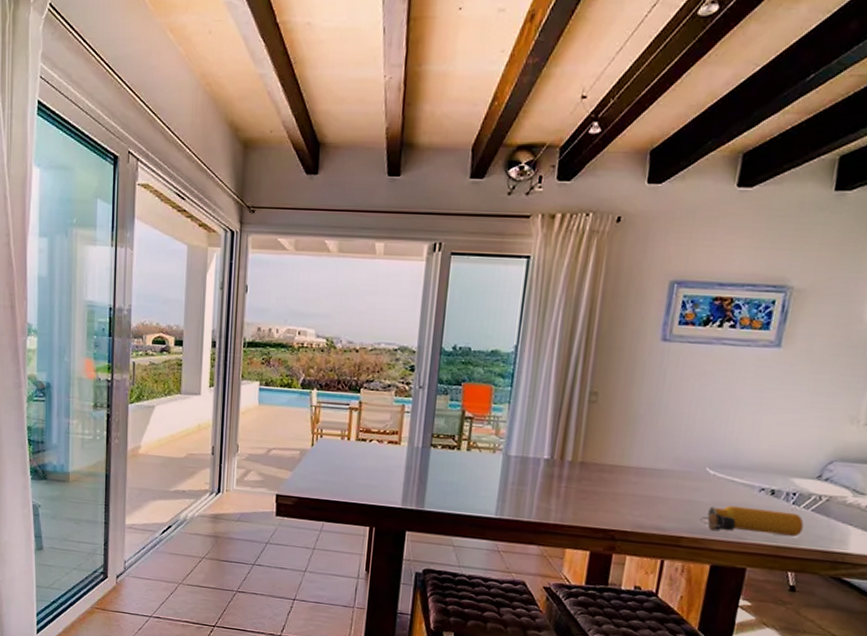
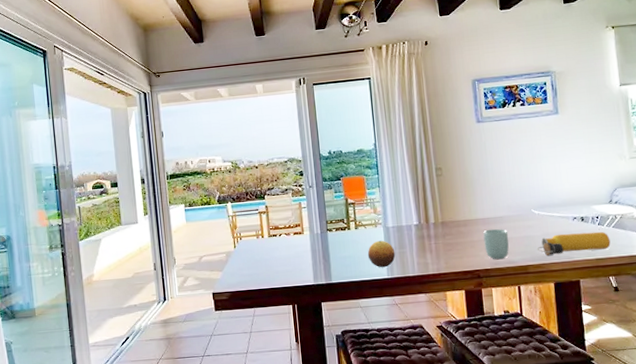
fruit: none [475,469,512,505] -> present [367,240,396,268]
cup: none [629,482,667,523] -> present [483,228,510,260]

